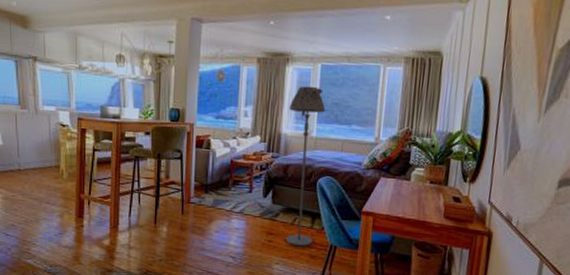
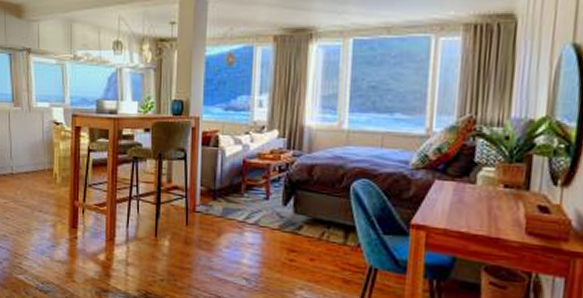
floor lamp: present [285,85,326,247] -> none [311,66,360,269]

